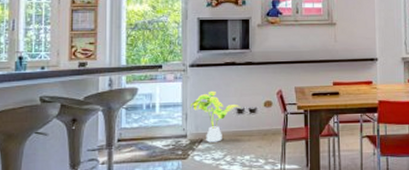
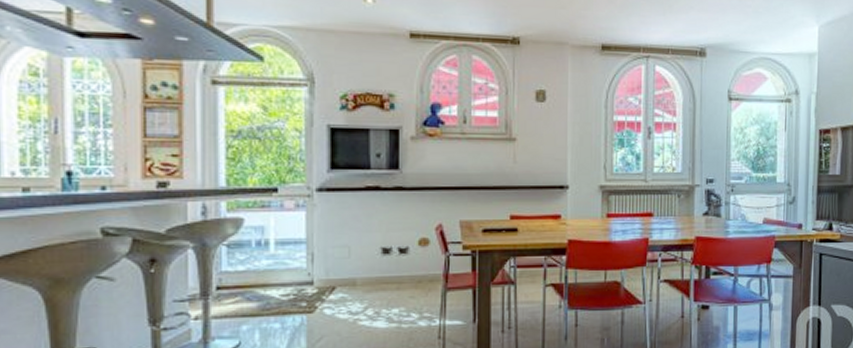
house plant: present [190,90,241,143] -> none [317,223,387,291]

